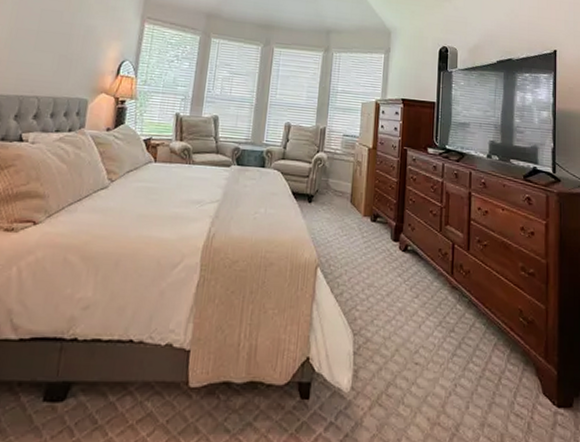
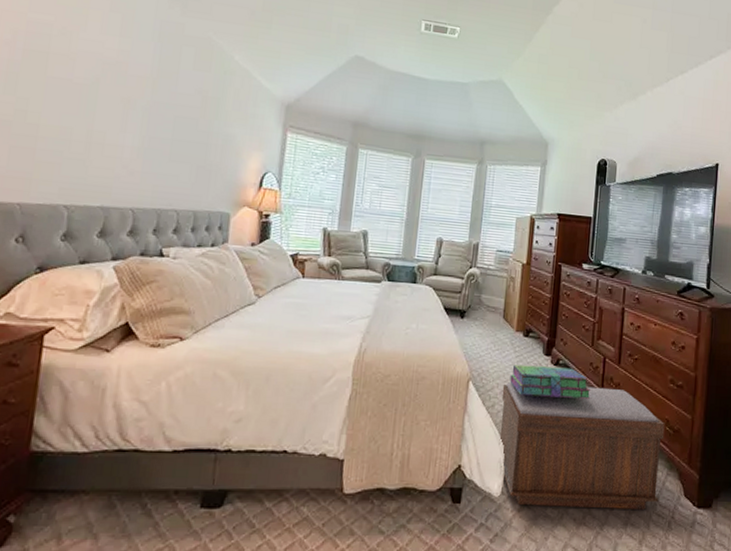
bench: none [348,269,519,409] -> present [499,382,665,510]
stack of books: none [358,250,441,287] -> present [510,365,591,399]

